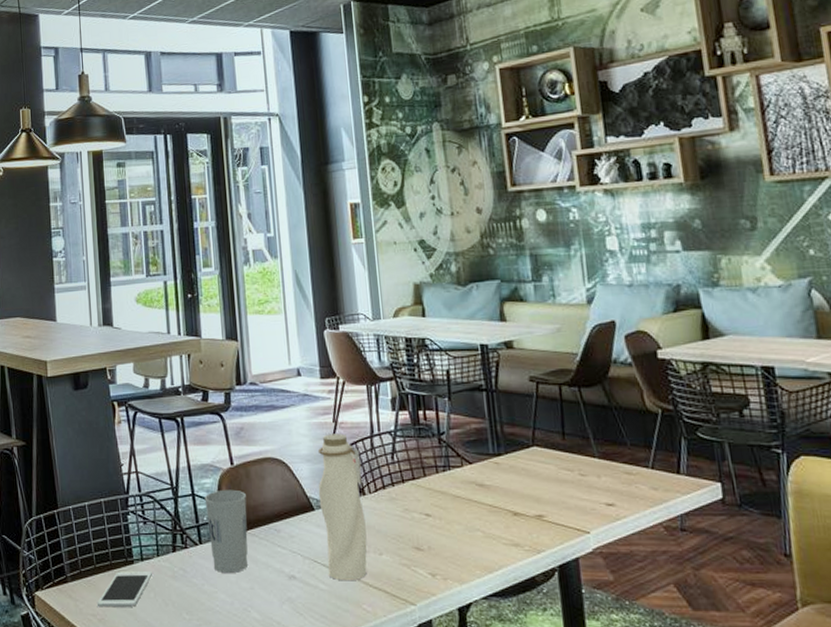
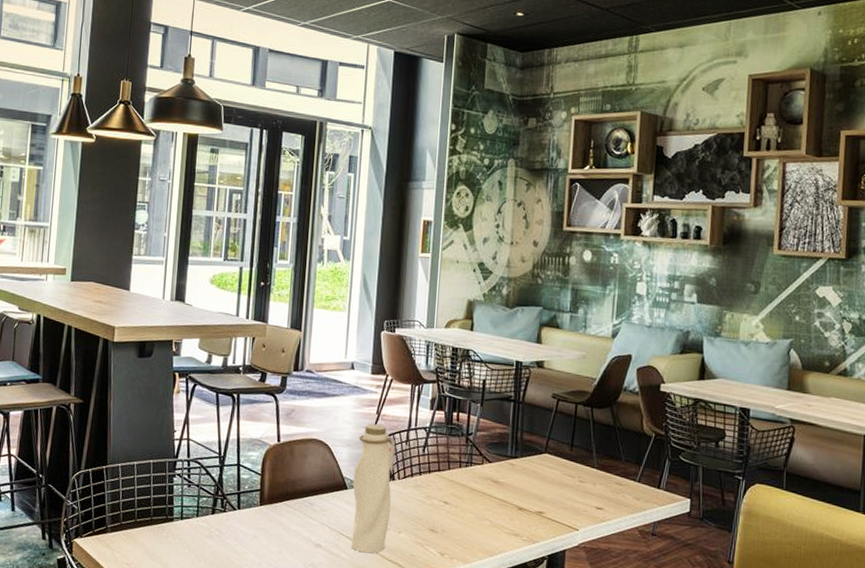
cell phone: present [98,571,153,608] -> none [133,527,191,560]
cup: present [204,489,248,573] -> none [247,463,287,538]

